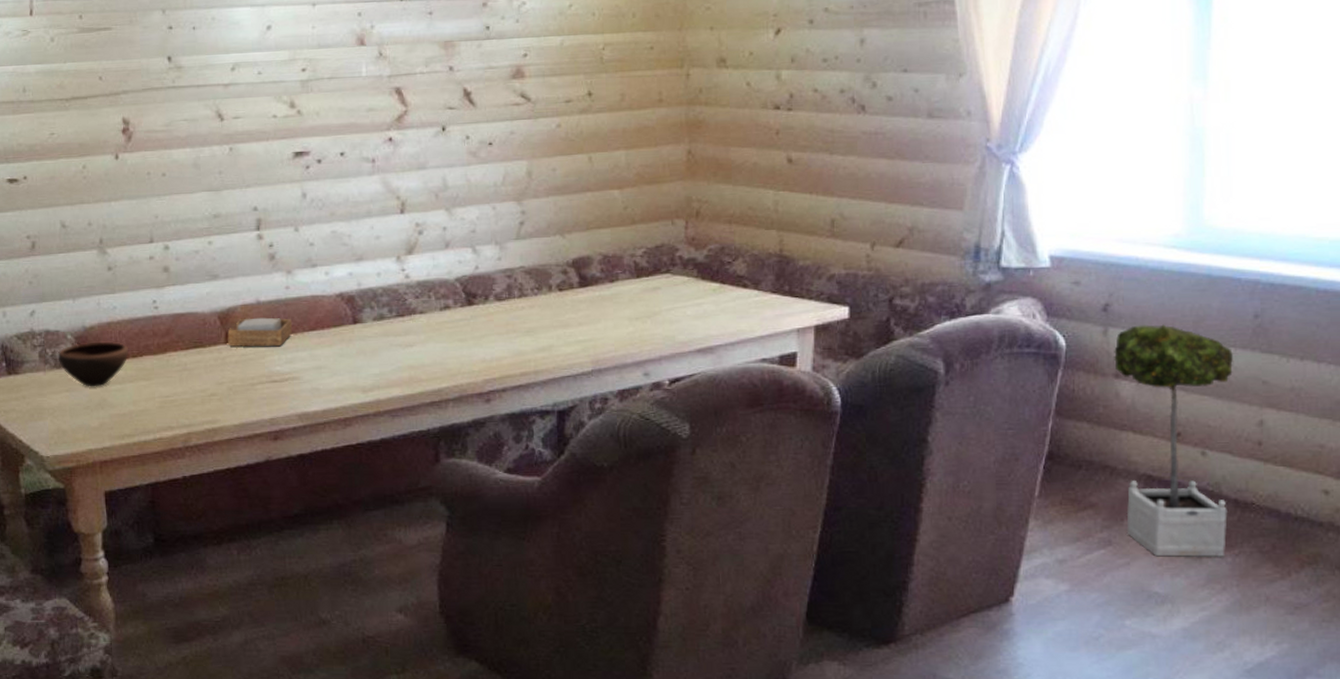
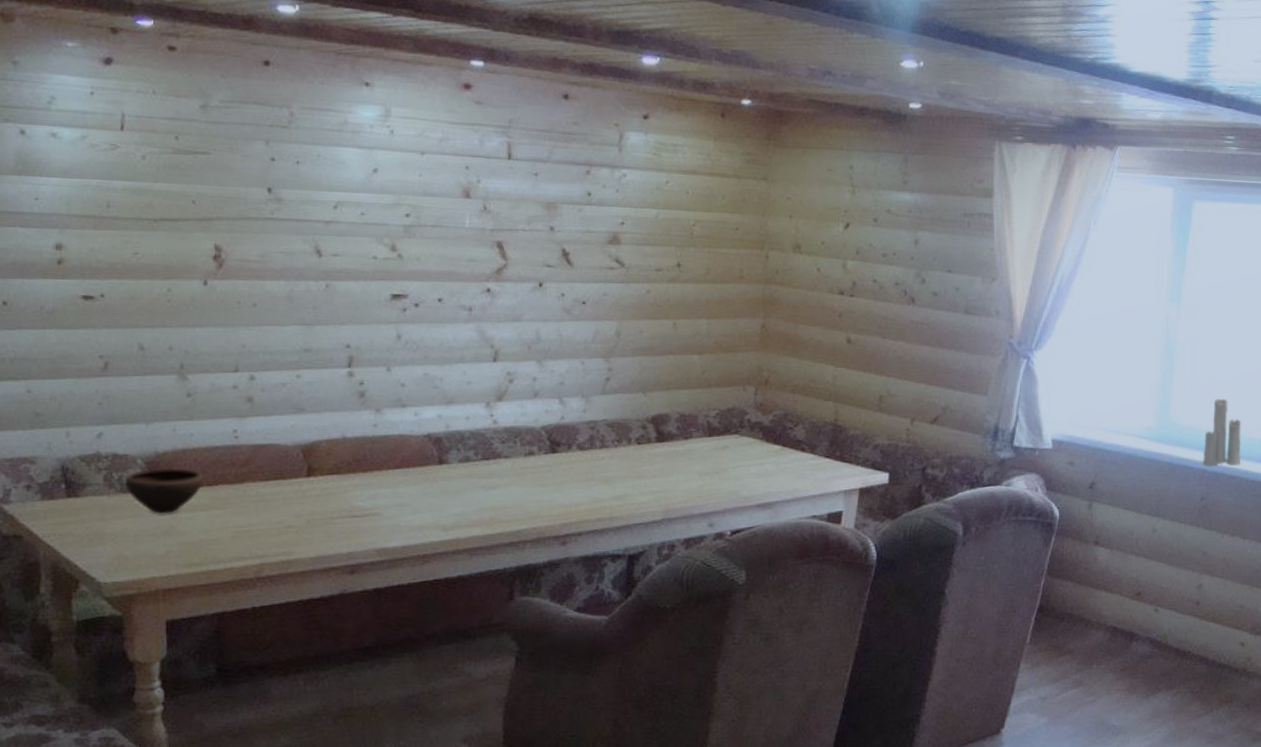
napkin holder: present [227,317,293,348] -> none [310,452,378,483]
potted tree: present [1114,324,1233,558] -> none [1094,501,1183,697]
candle: none [1253,187,1308,277] -> present [1202,394,1241,467]

